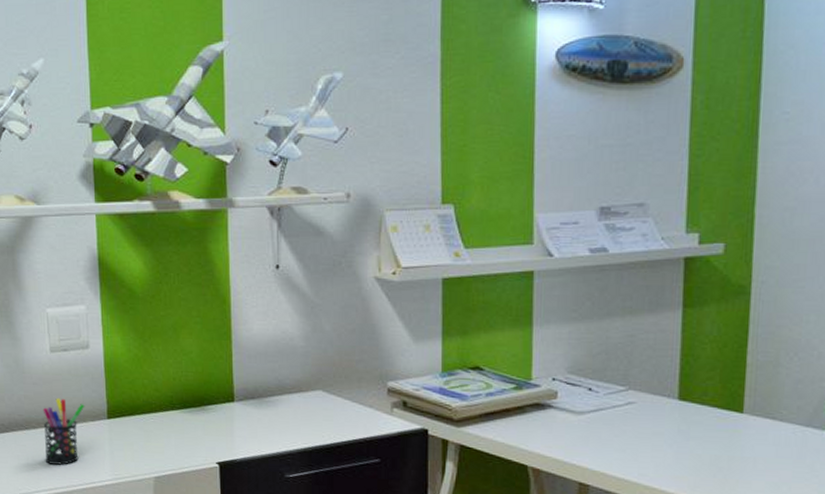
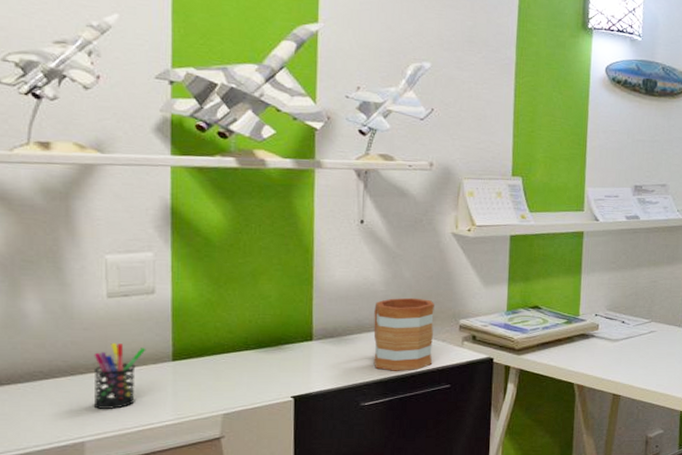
mug: none [295,354,360,440] -> present [373,297,434,371]

